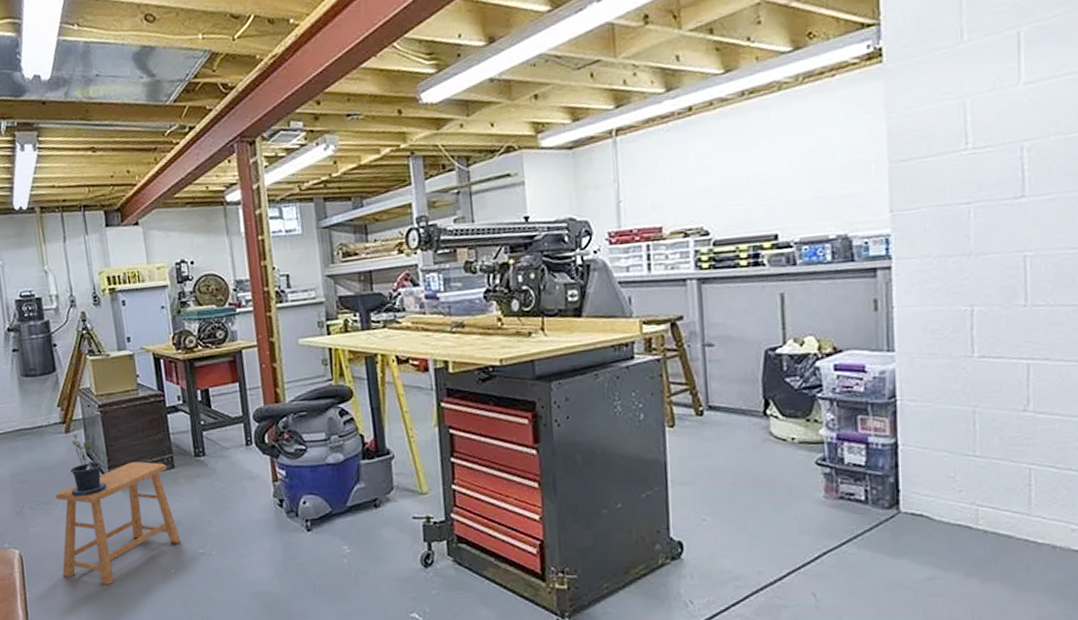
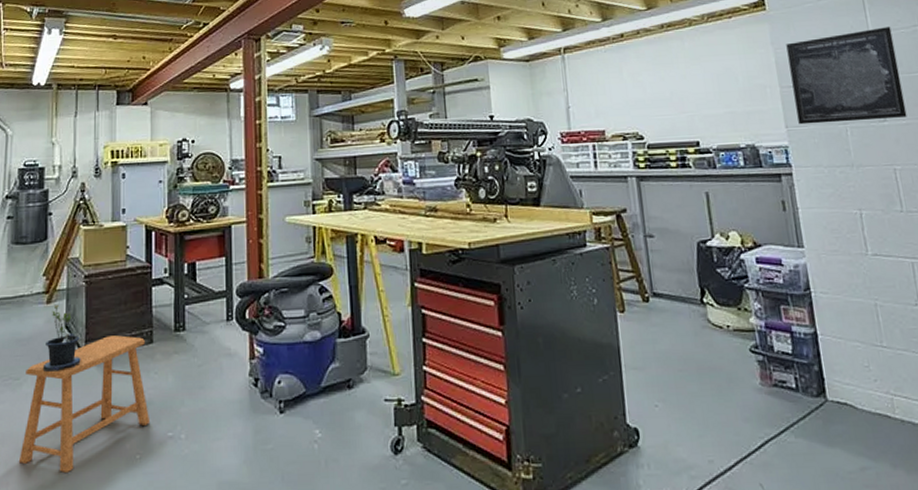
wall art: none [904,73,1053,208] -> present [786,27,907,125]

